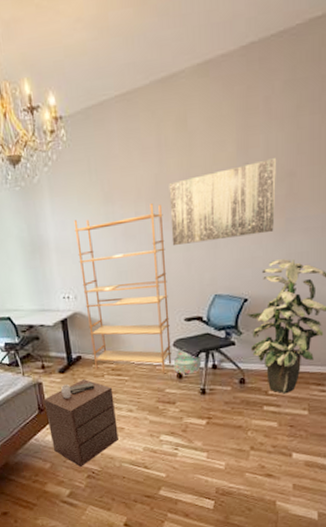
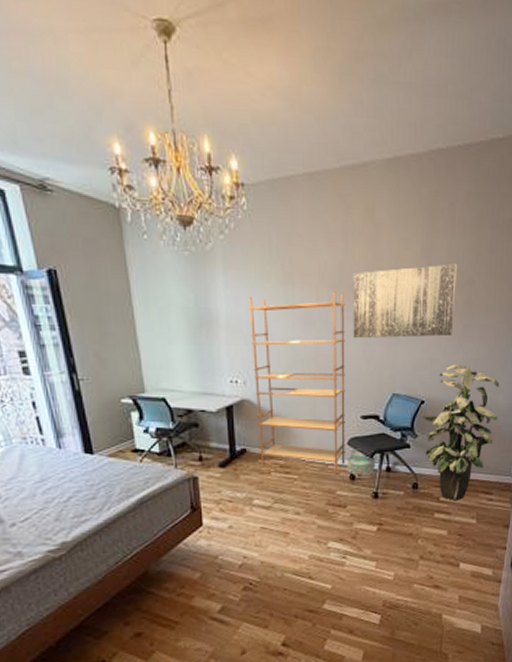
nightstand: present [43,379,119,468] -> none [198,476,282,578]

